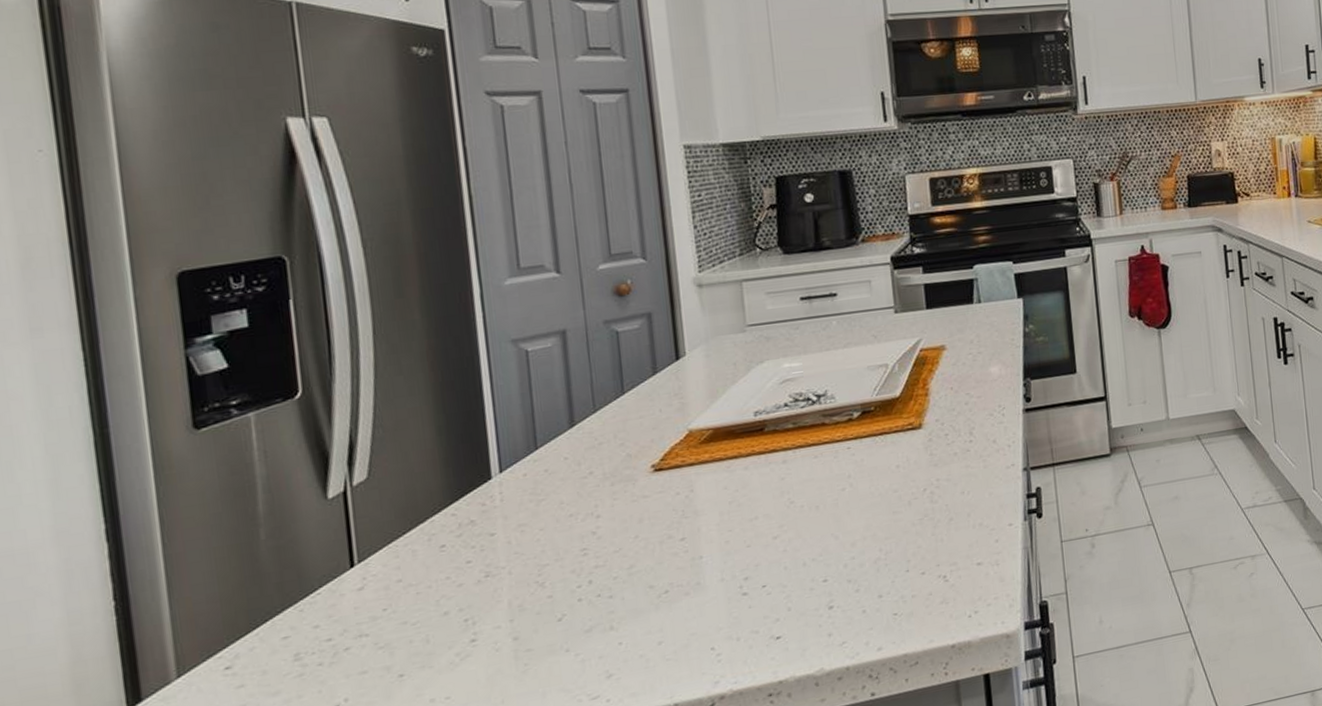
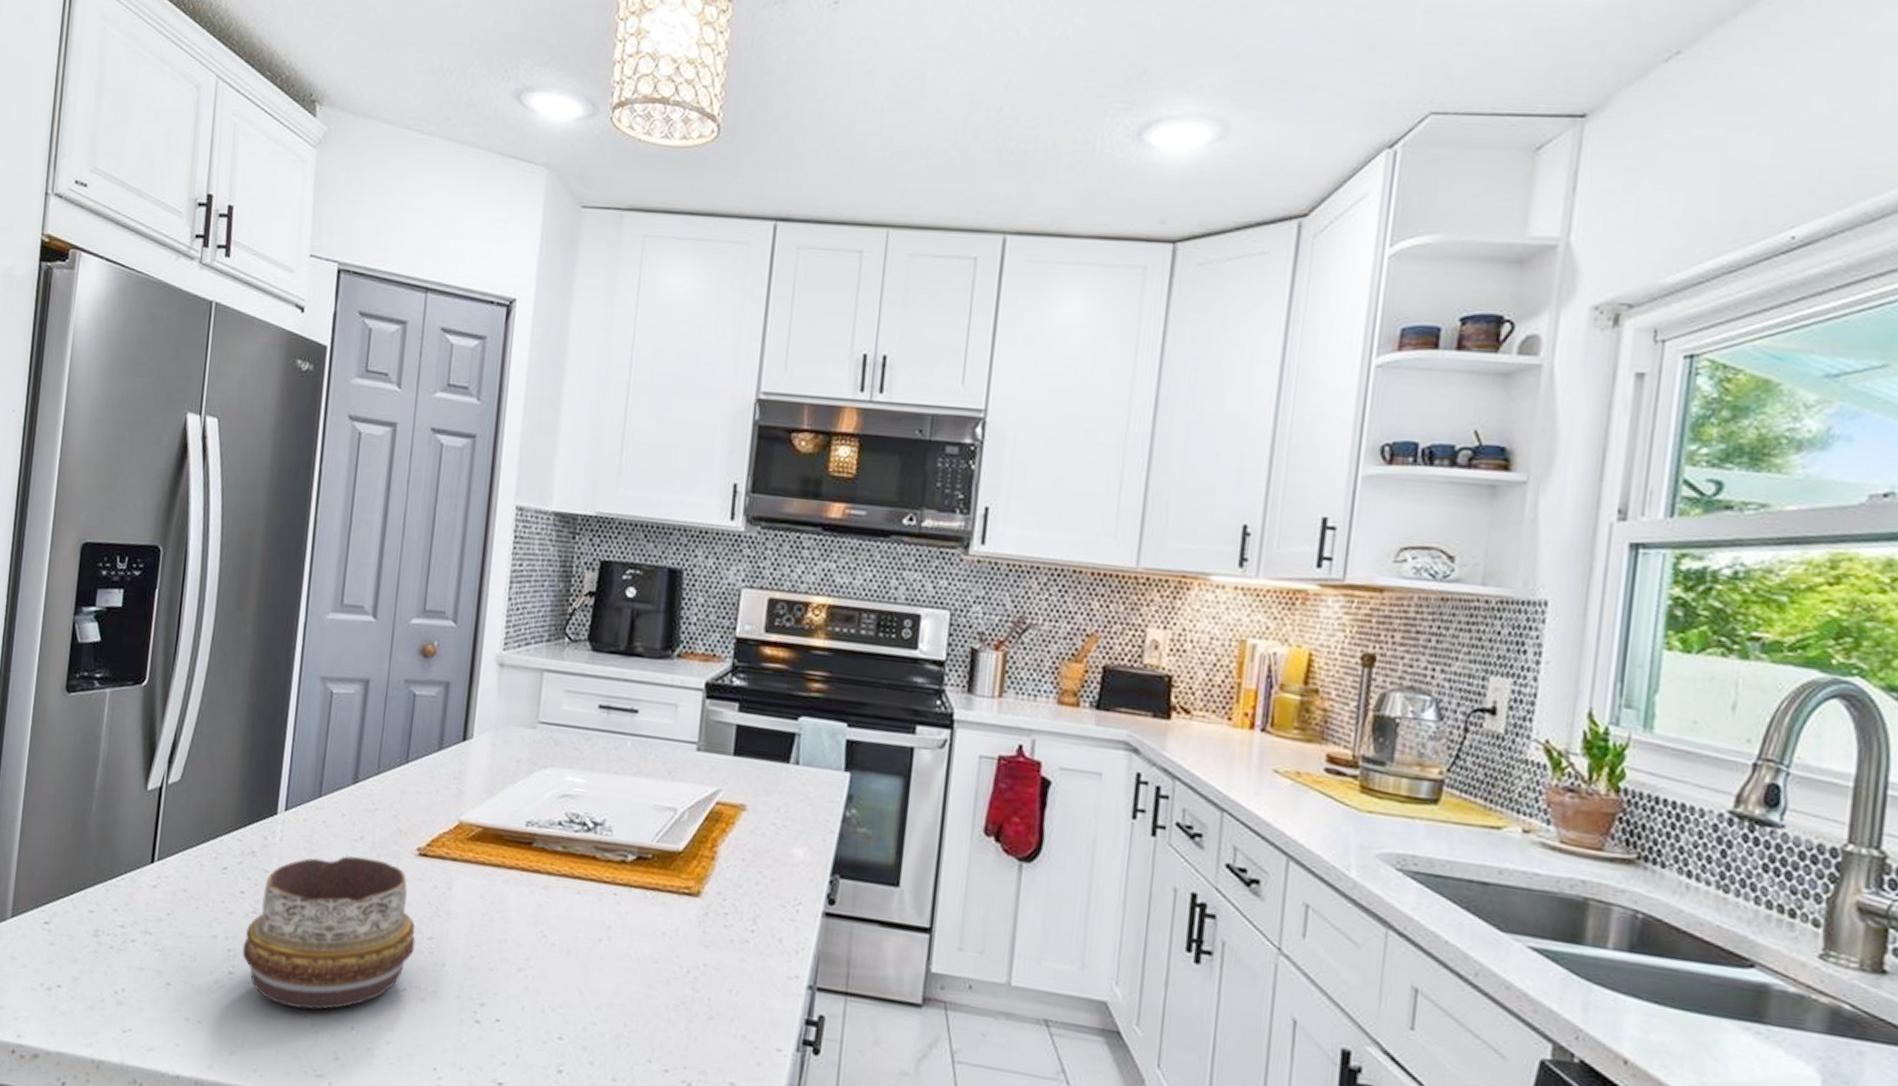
decorative bowl: none [481,487,669,651] -> present [242,856,416,1010]

